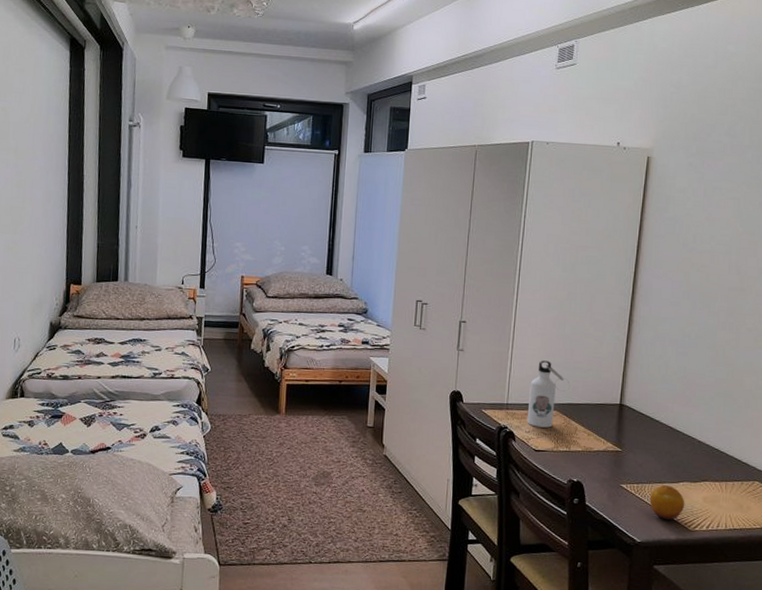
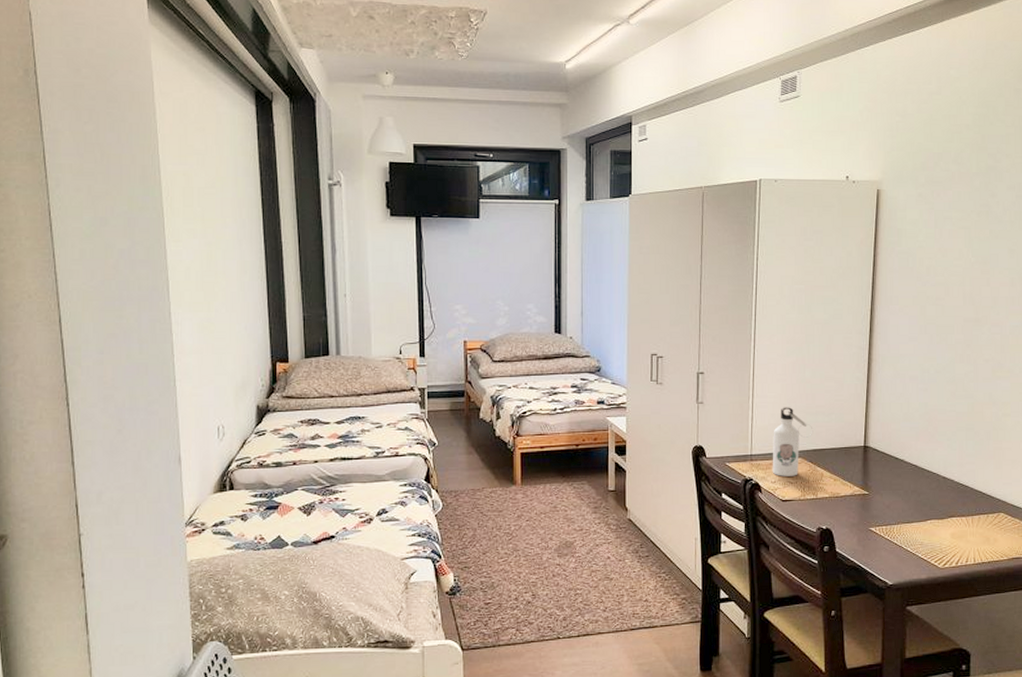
fruit: present [649,485,685,521] -> none [899,524,934,560]

